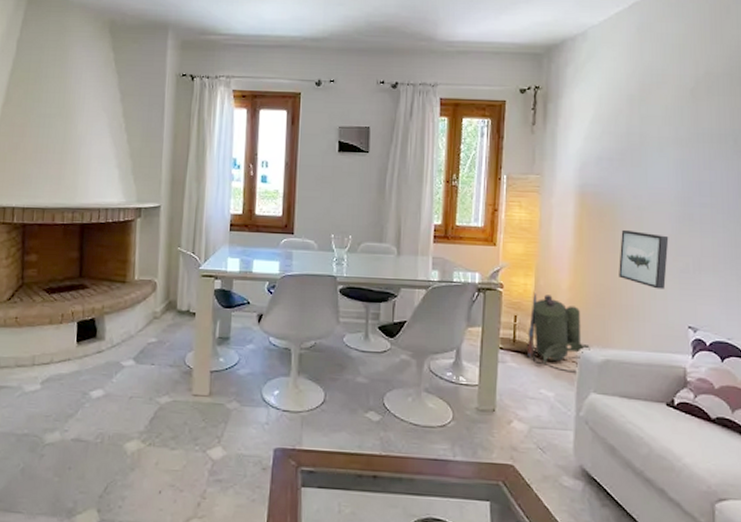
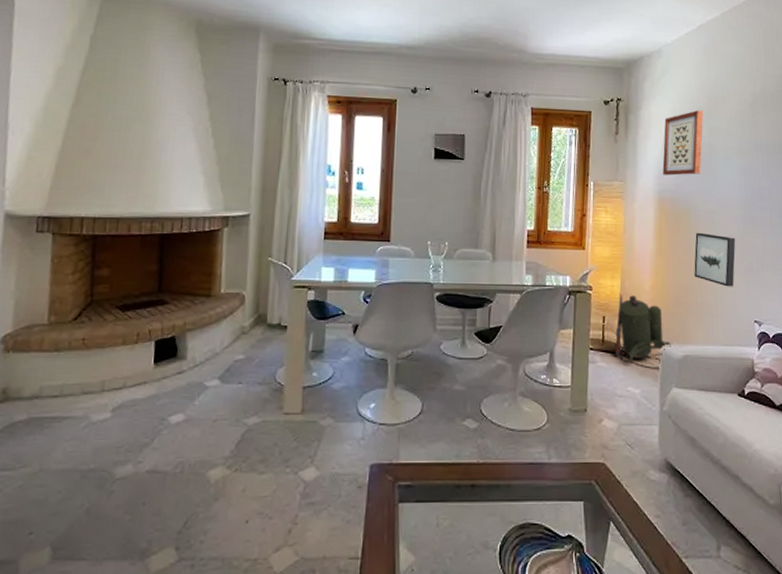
wall art: none [585,97,635,169] -> present [662,110,704,176]

